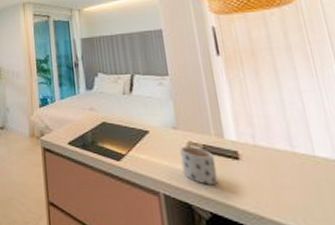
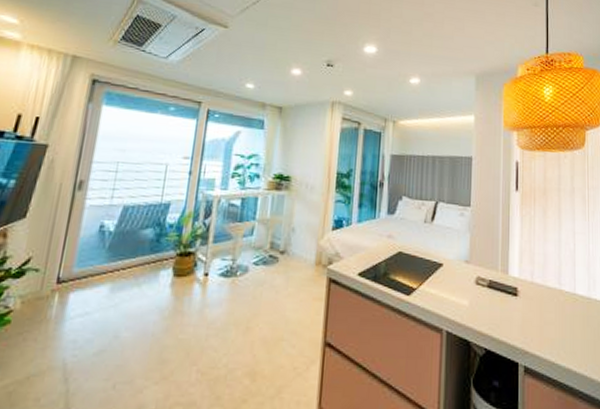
mug: present [179,147,219,185] -> none [468,282,497,322]

